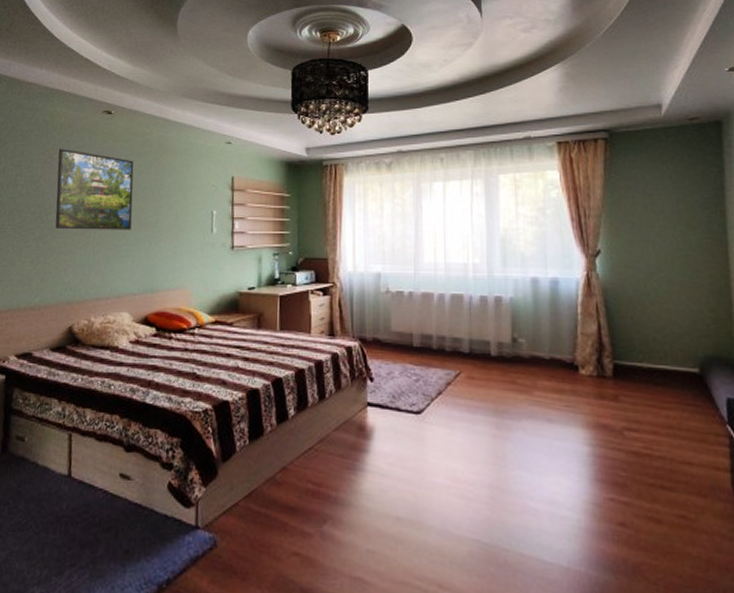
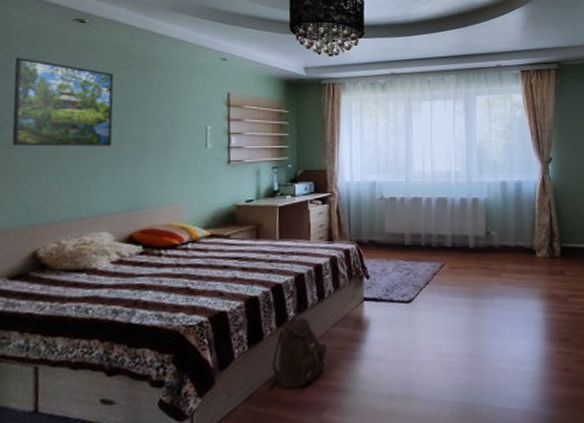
backpack: none [268,412,328,493] -> present [268,314,327,390]

